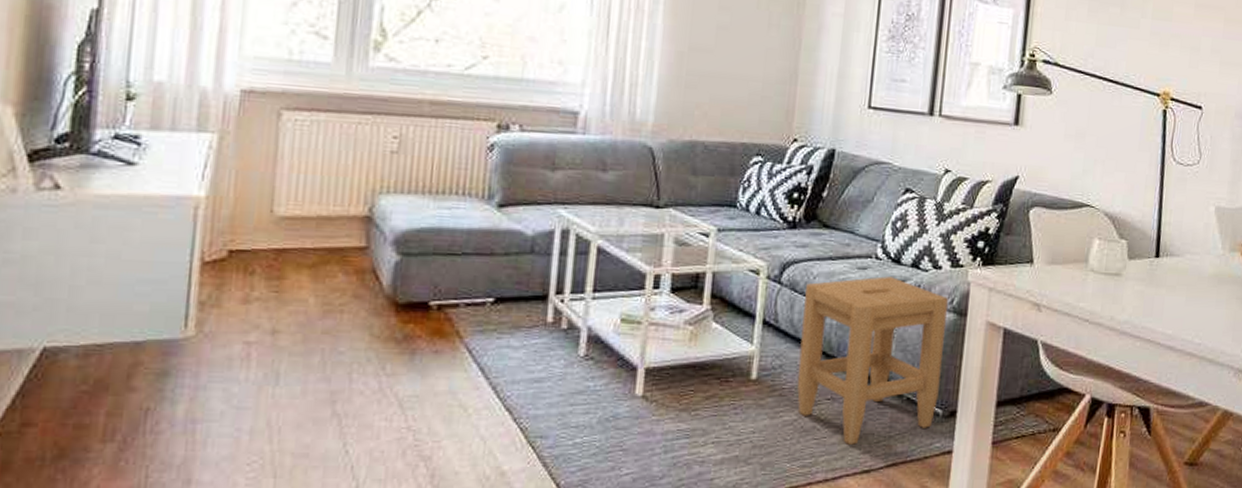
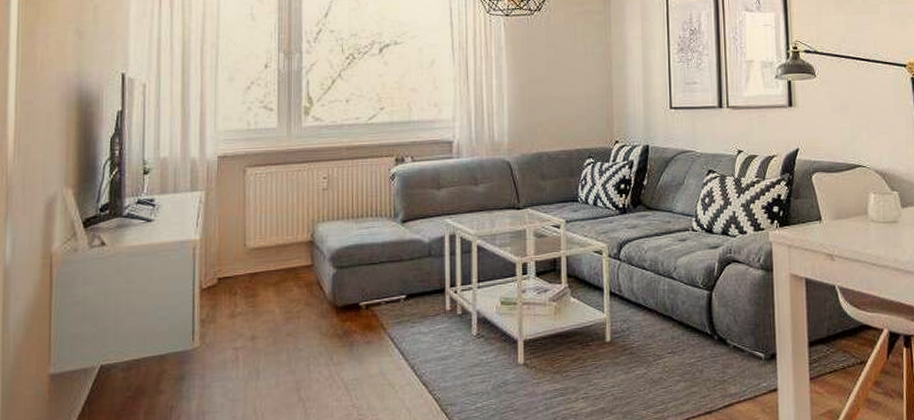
stool: present [797,276,948,445] -> none [640,245,759,391]

